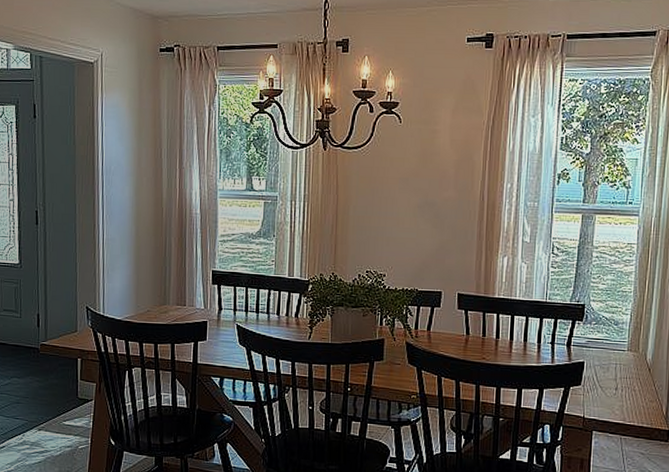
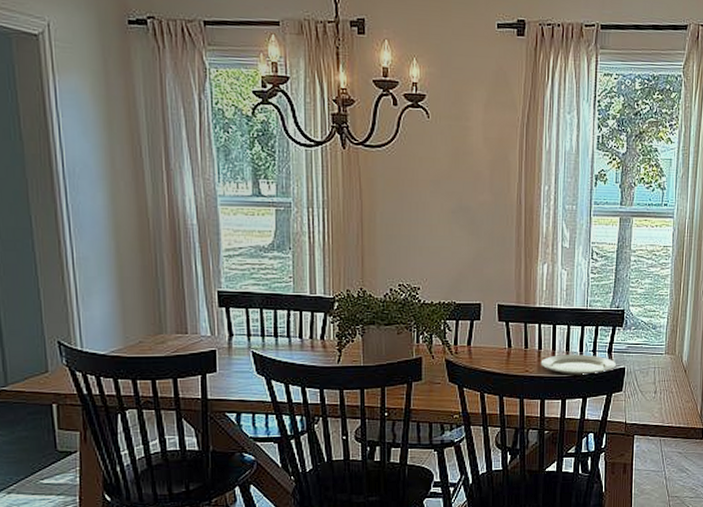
plate: none [497,345,576,367] -> present [540,354,617,376]

